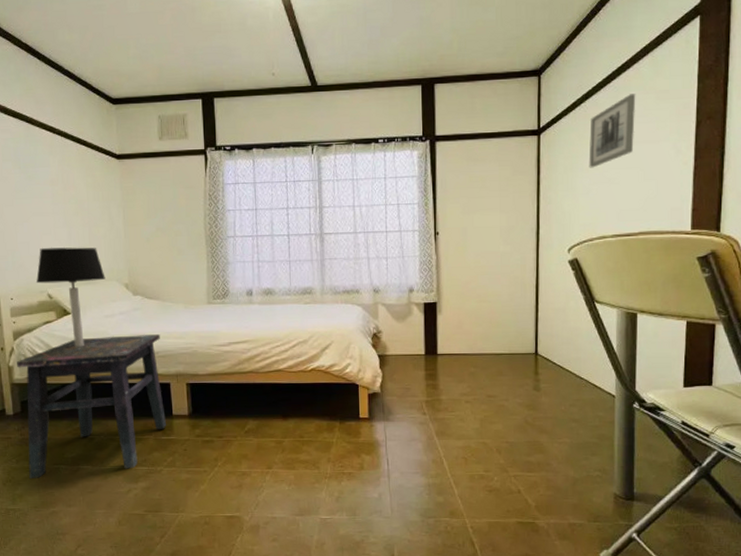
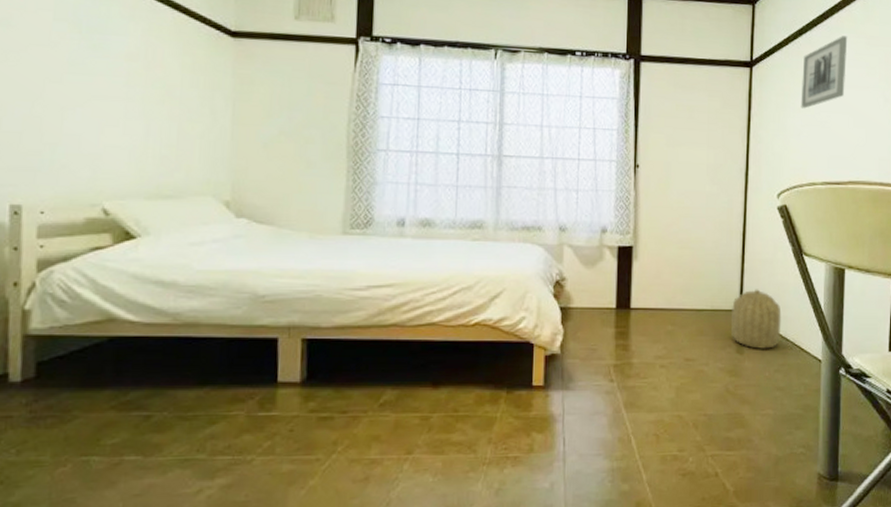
side table: present [17,334,166,478] -> none [36,271,270,478]
table lamp: present [36,247,105,347] -> none [85,144,196,285]
basket: none [528,334,575,386] -> present [731,289,782,349]

